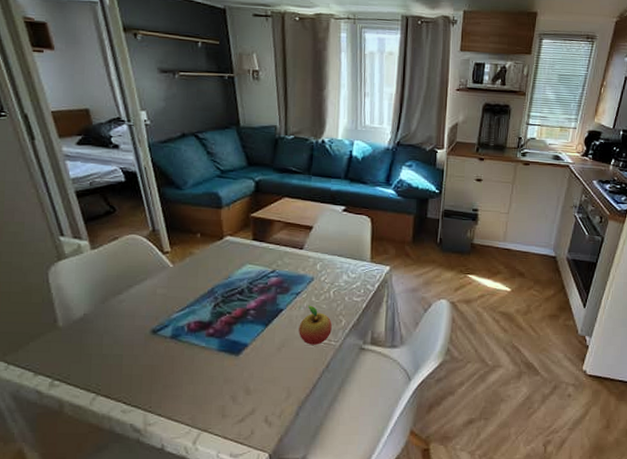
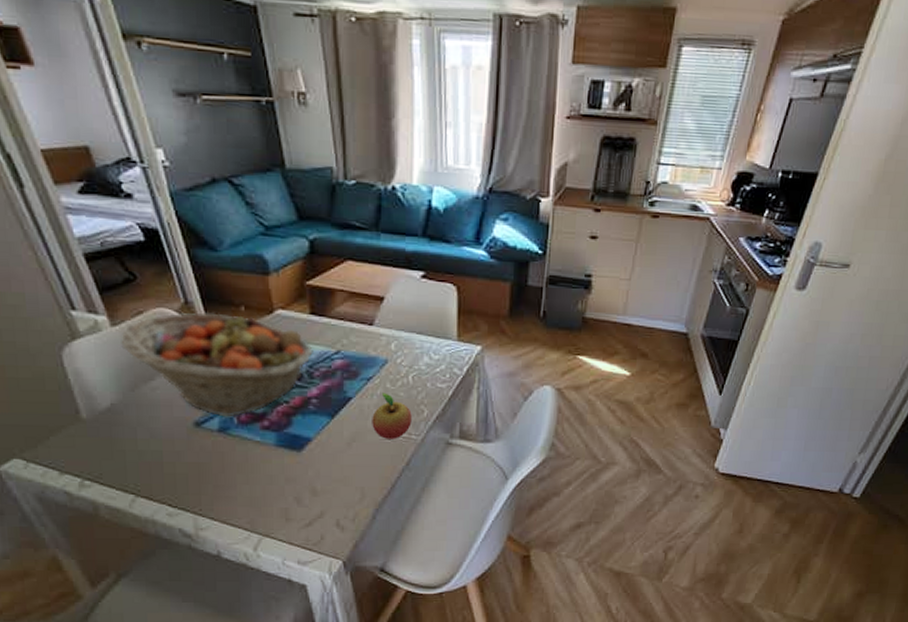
fruit basket: none [97,238,254,326] -> present [121,312,313,417]

